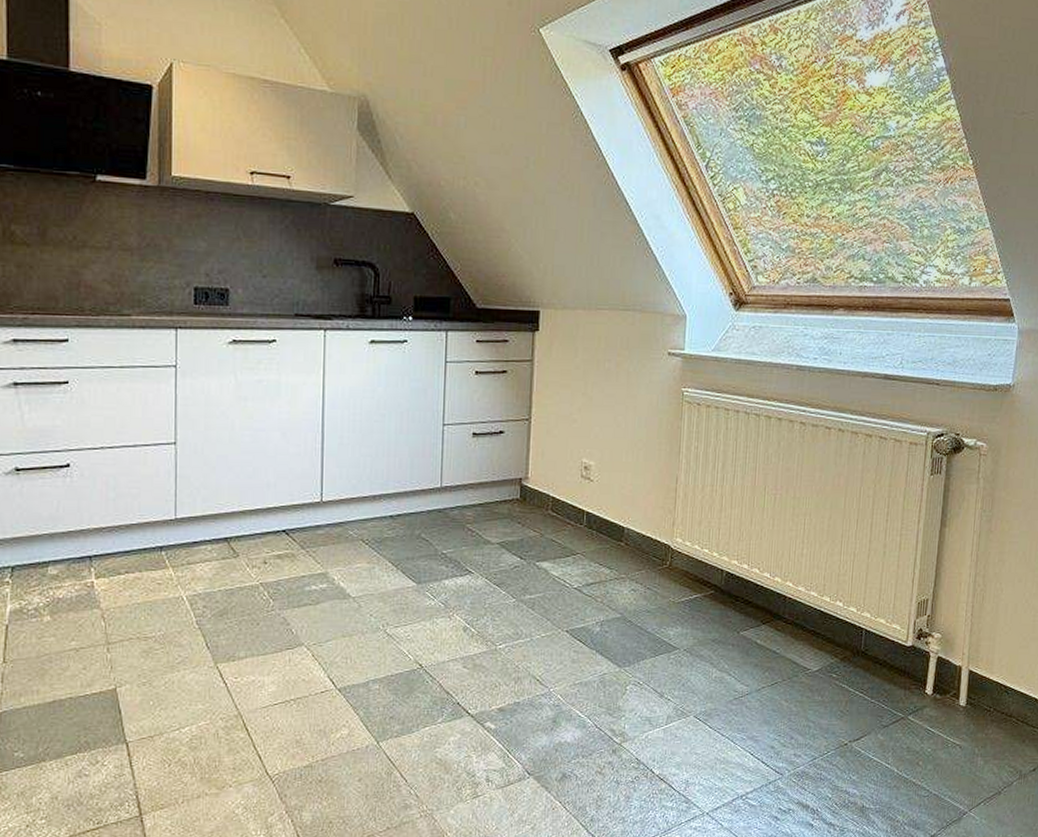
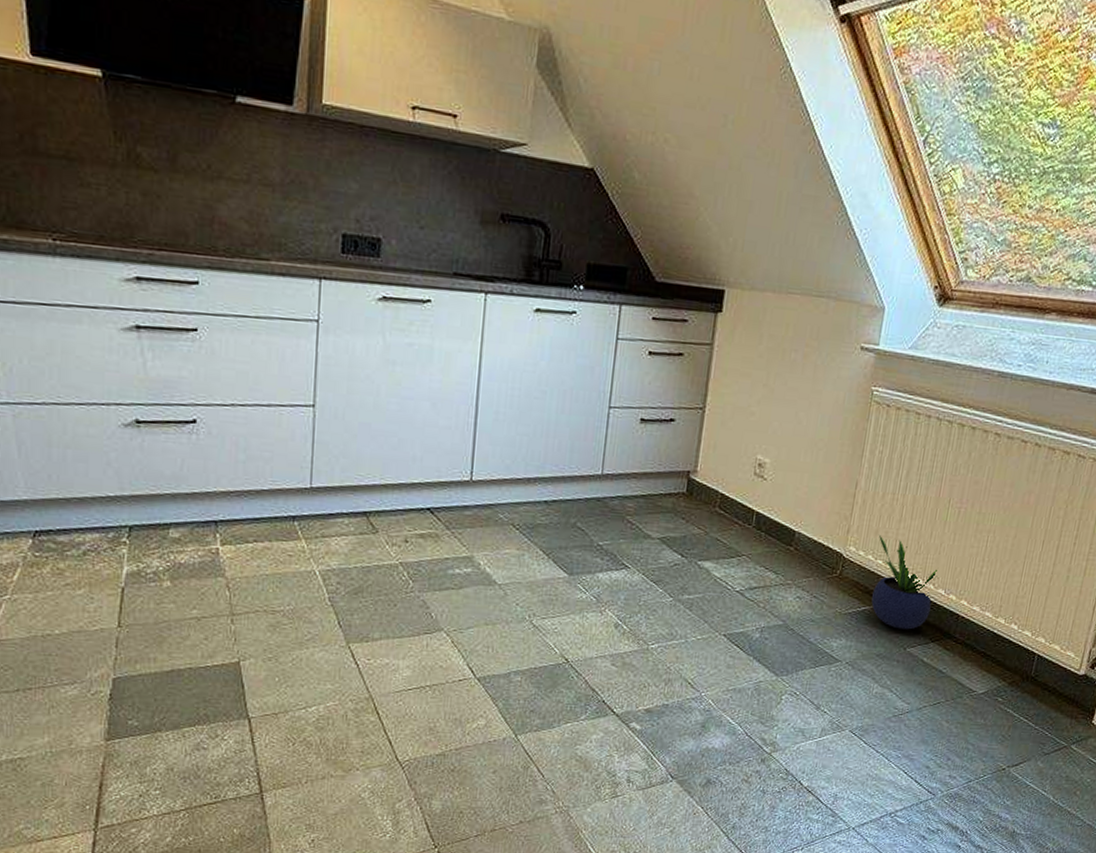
potted plant: none [702,525,761,614] -> present [871,534,937,630]

